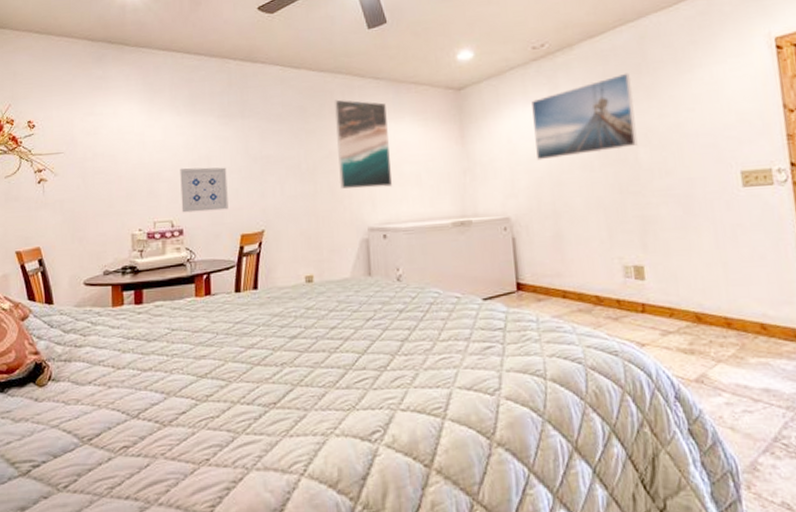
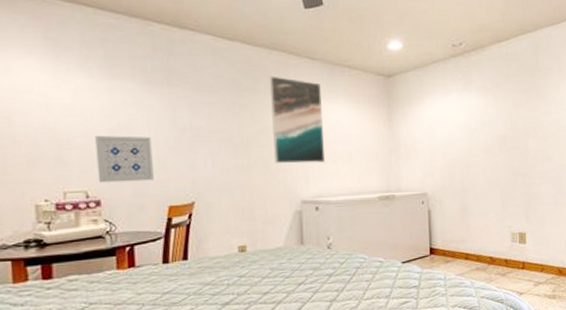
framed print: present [531,72,638,161] -> none [449,75,528,145]

